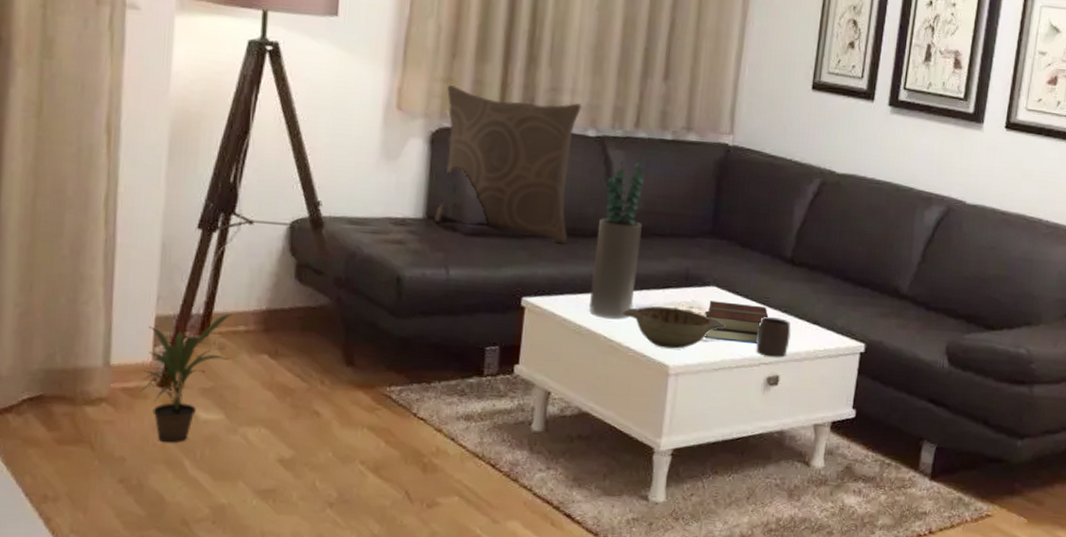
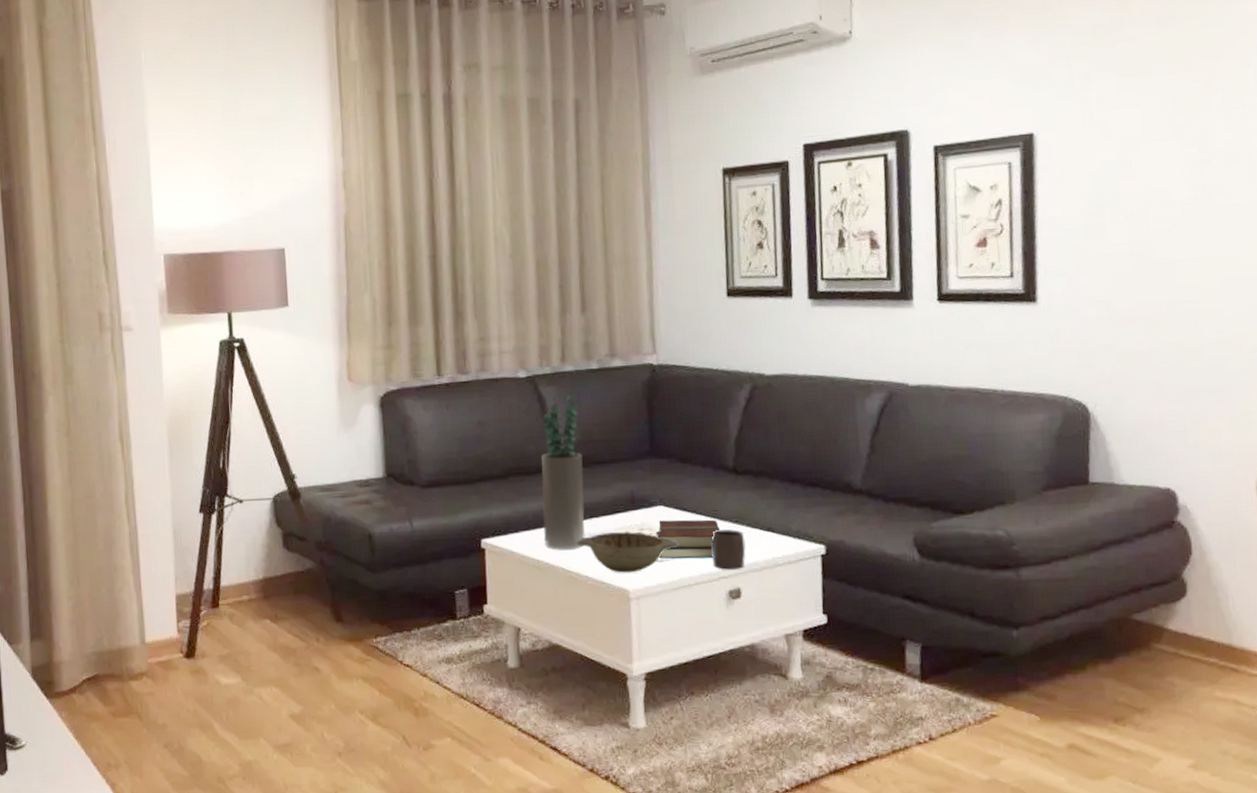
potted plant: present [139,313,233,443] -> none [171,585,240,708]
pillow: present [434,85,582,244] -> none [388,348,515,484]

